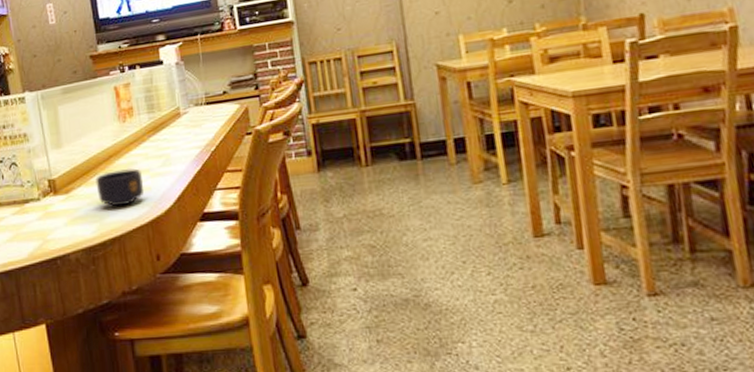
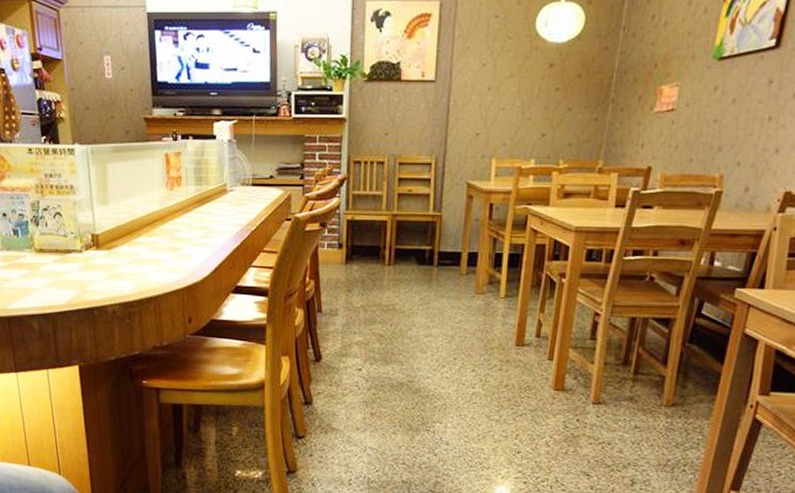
mug: present [96,168,144,207] -> none [138,235,184,270]

